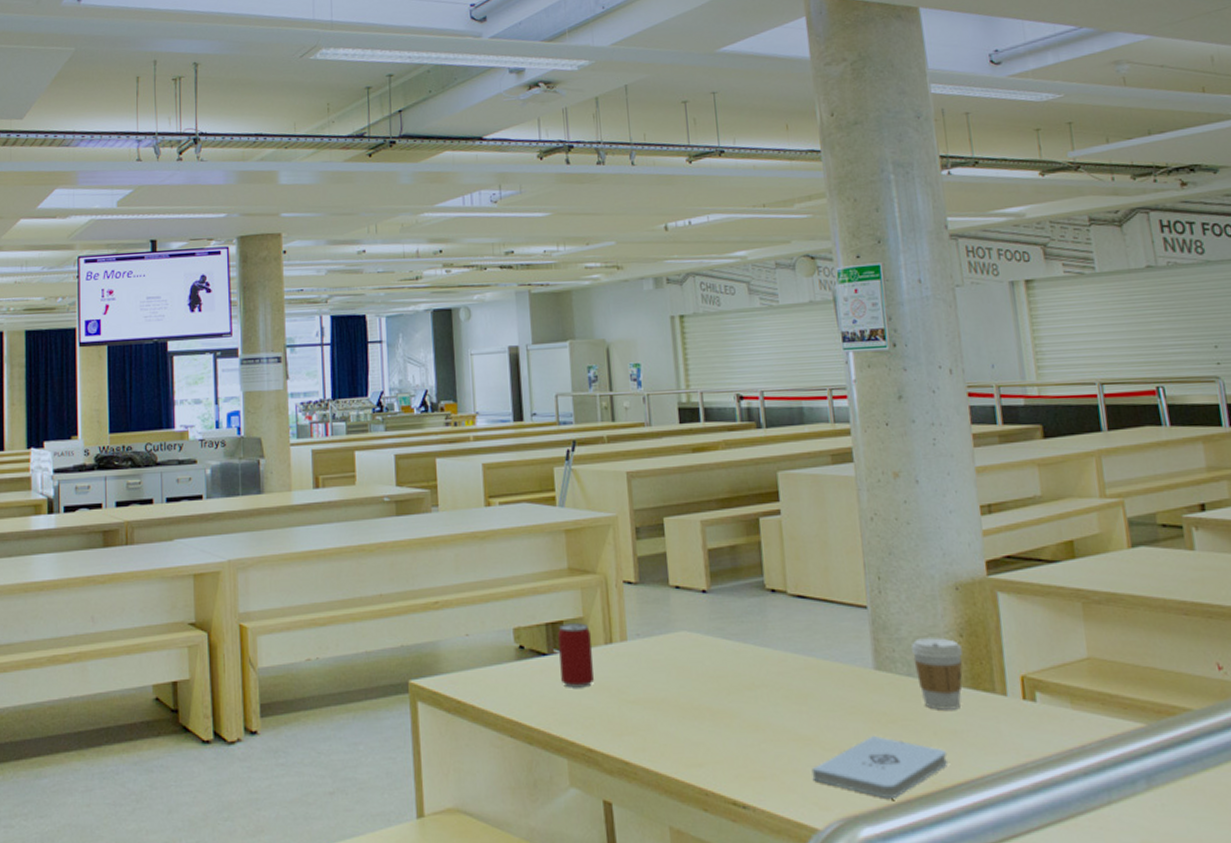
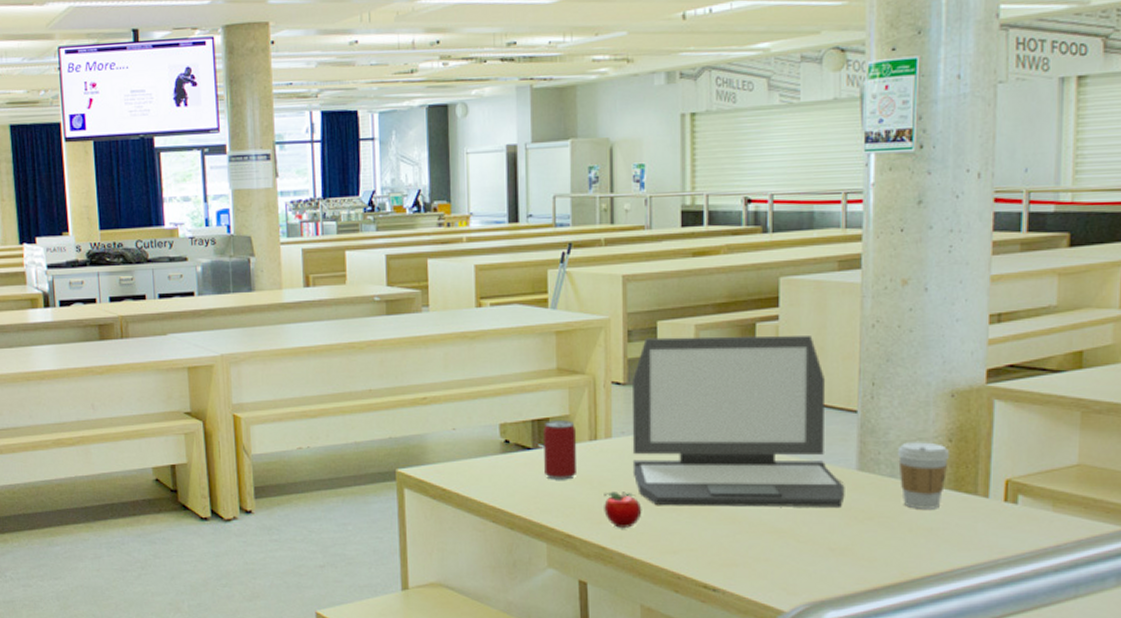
apple: none [623,699,664,739] -> present [604,492,642,528]
laptop: none [644,530,866,714] -> present [632,336,845,507]
notepad: present [811,736,949,798] -> none [783,531,920,586]

